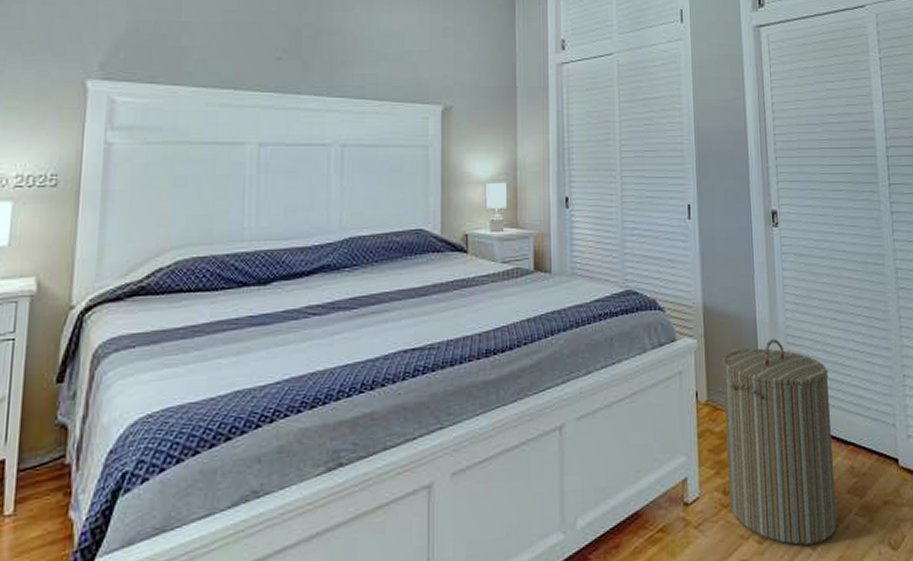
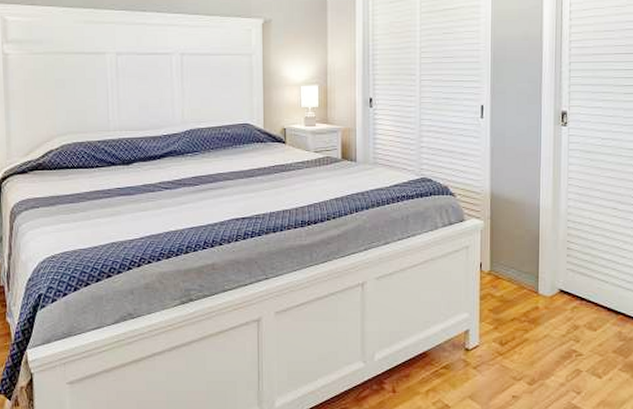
laundry hamper: present [722,338,838,546] -> none [505,223,605,389]

